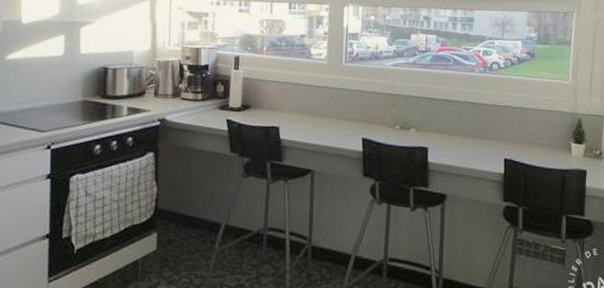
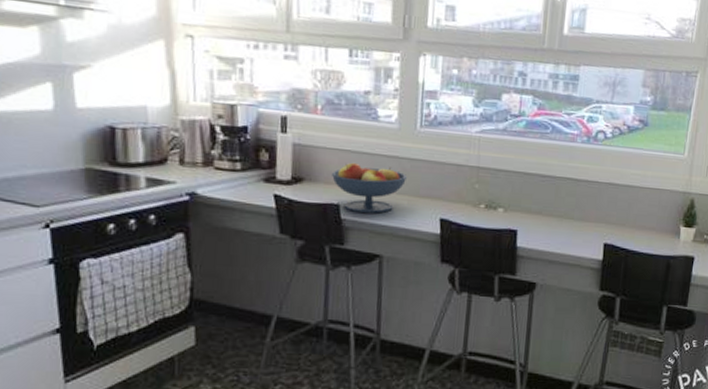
fruit bowl: none [274,92,334,134] -> present [332,162,406,213]

